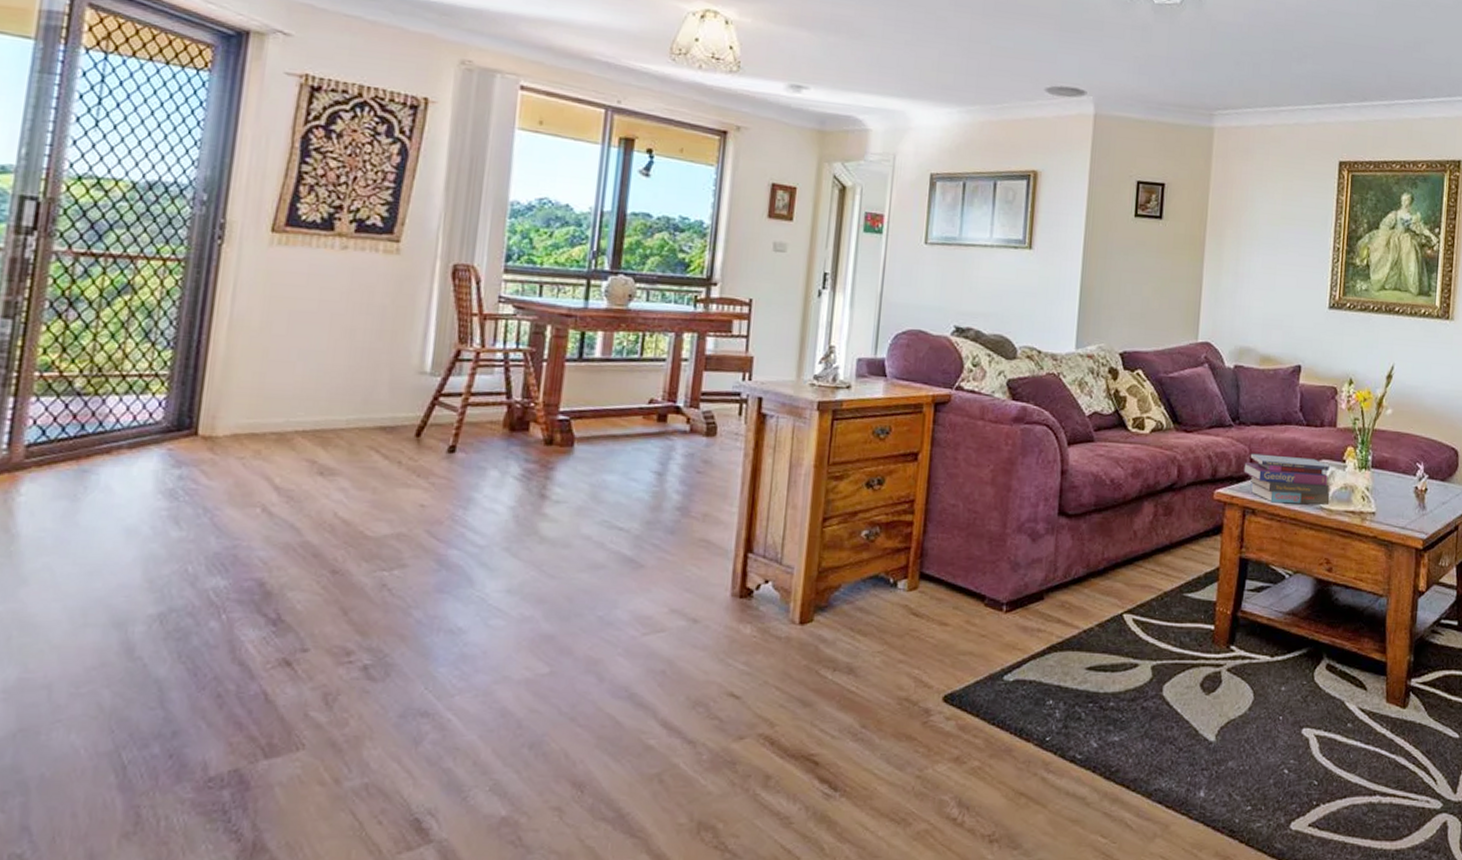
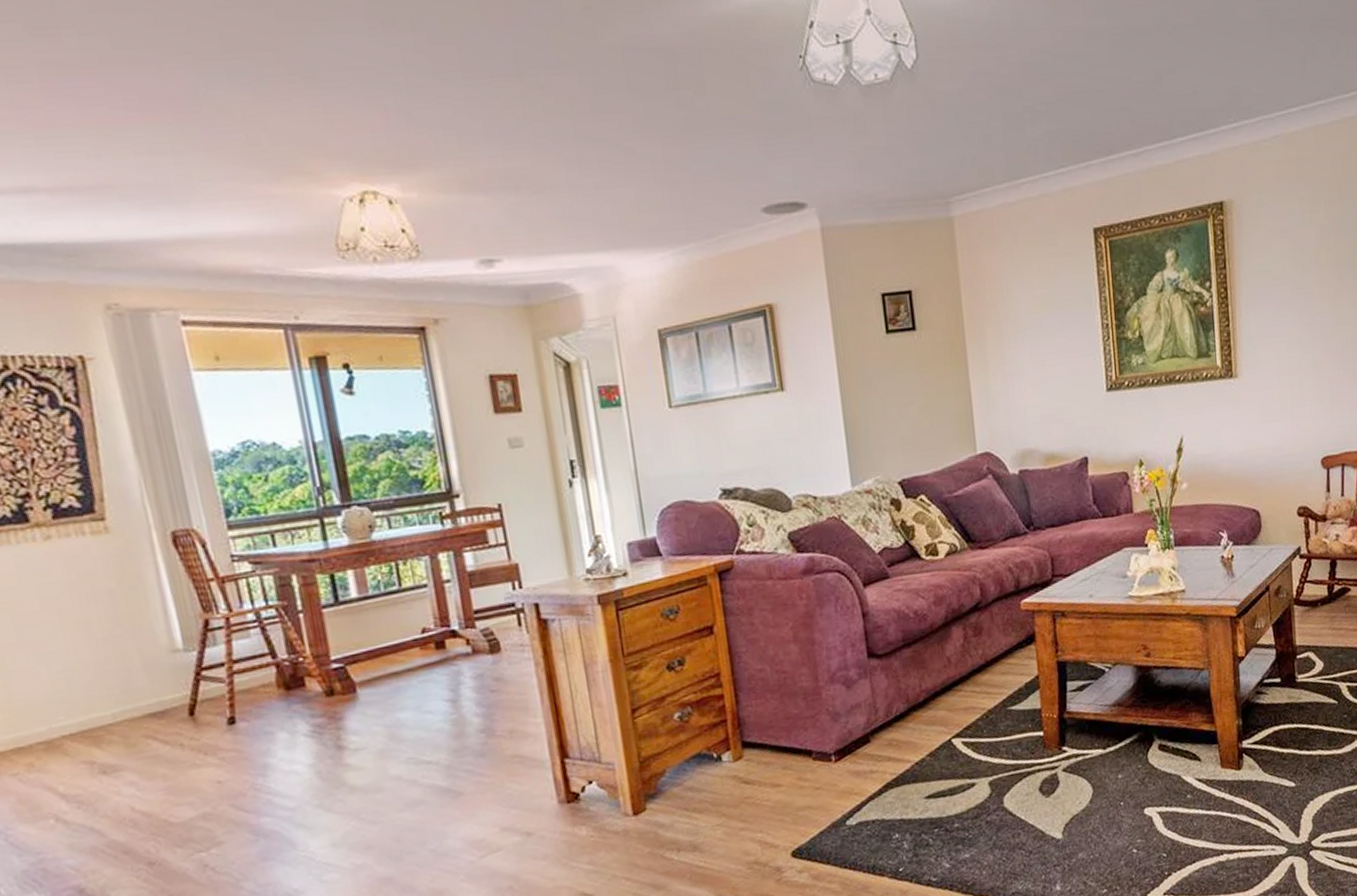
books: present [1243,453,1330,505] -> none [1046,549,1138,602]

